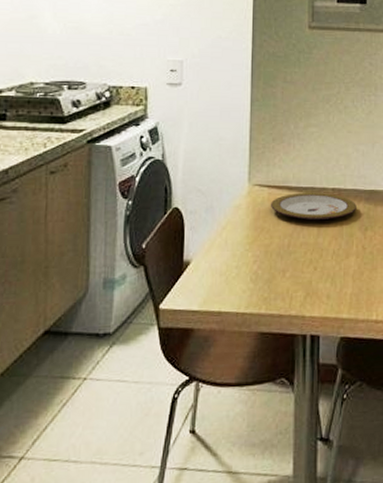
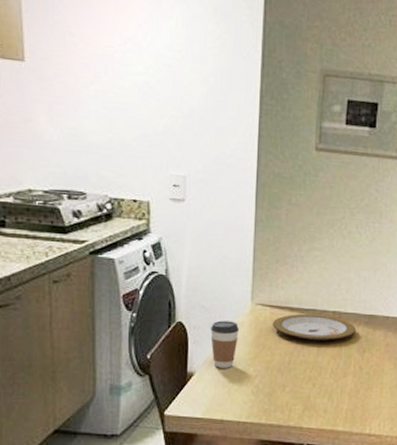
coffee cup: none [207,204,236,255] -> present [210,320,239,368]

